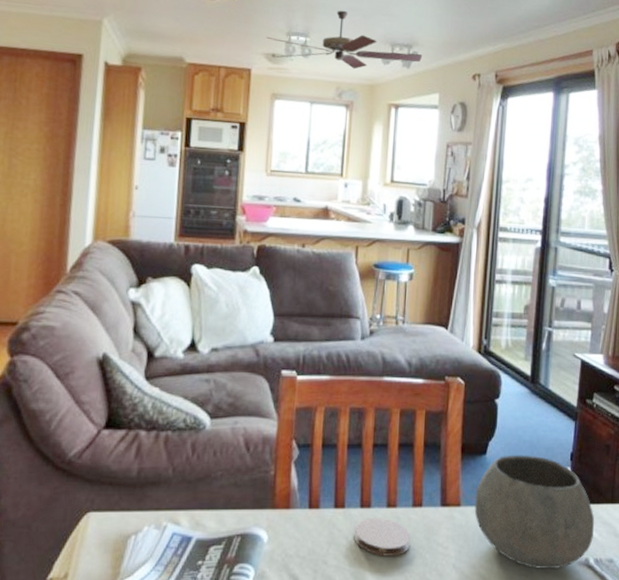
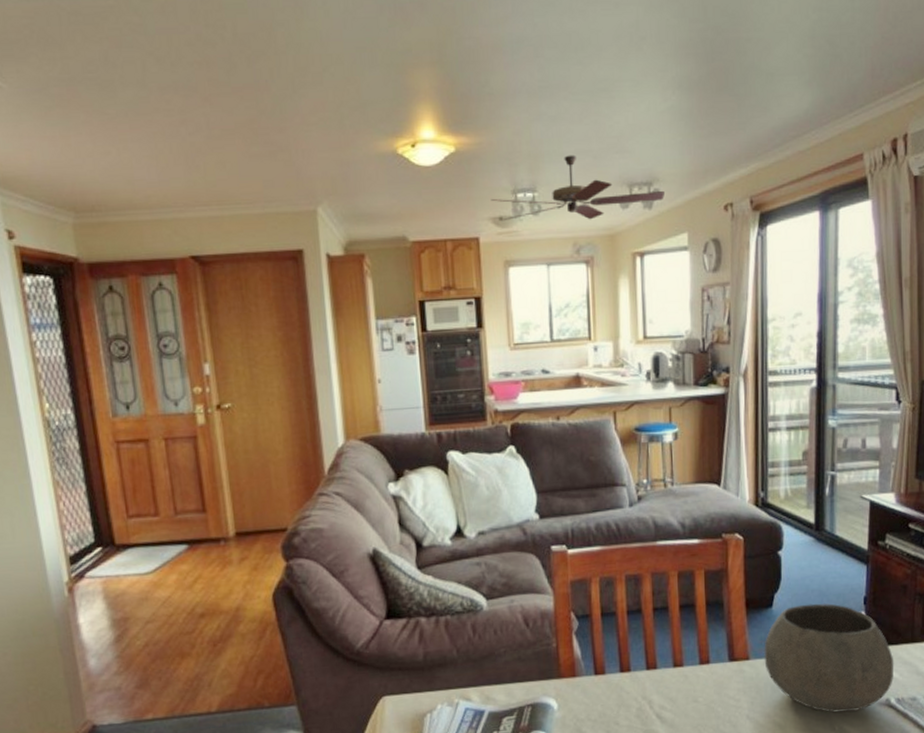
coaster: present [354,518,411,556] -> none [642,677,701,714]

